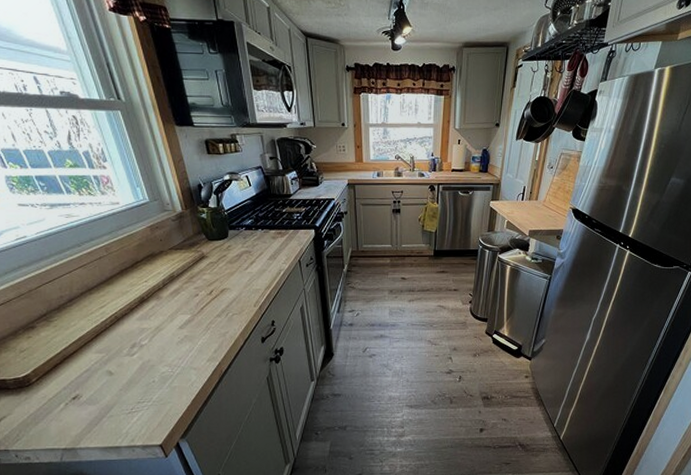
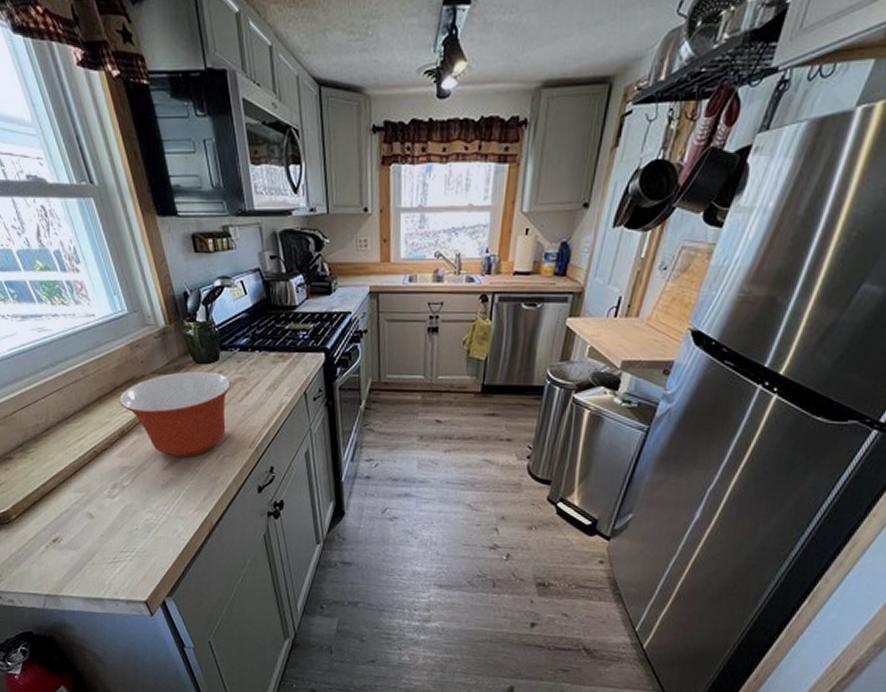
mixing bowl: none [140,246,239,317] -> present [119,371,232,457]

